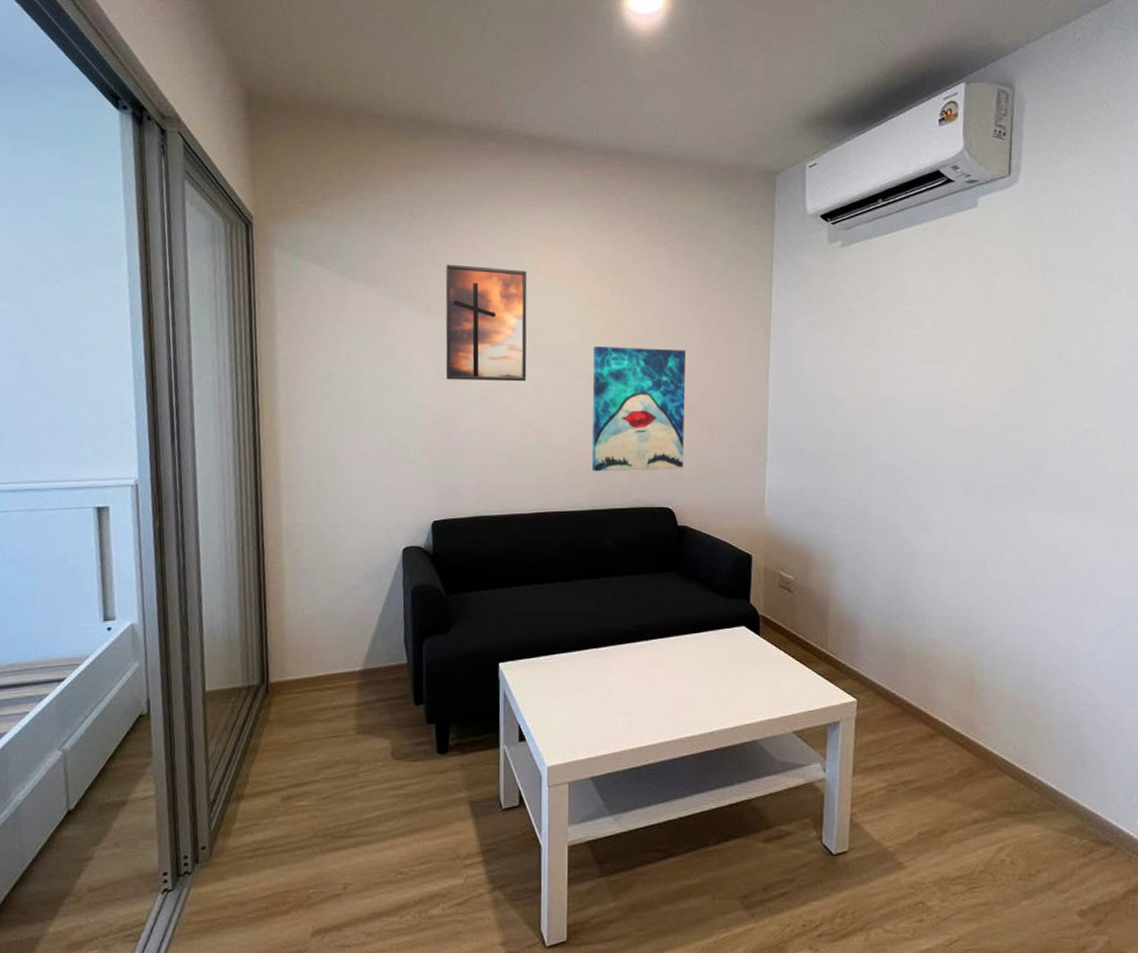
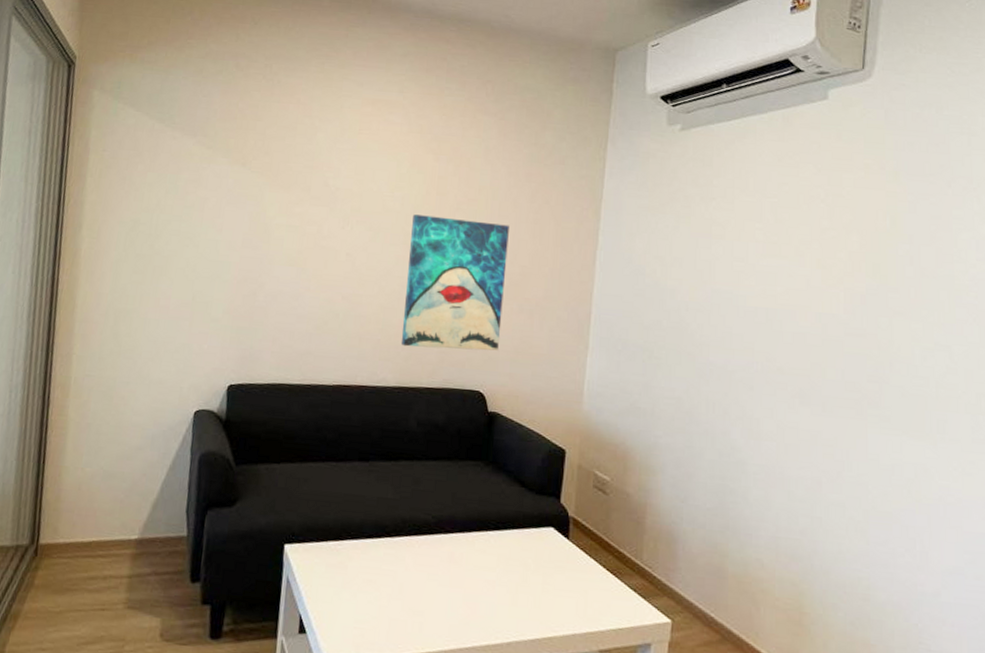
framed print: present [445,264,527,382] -> none [256,118,350,246]

